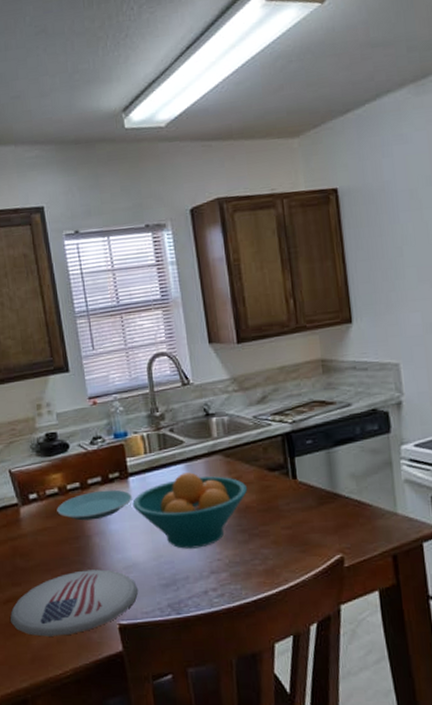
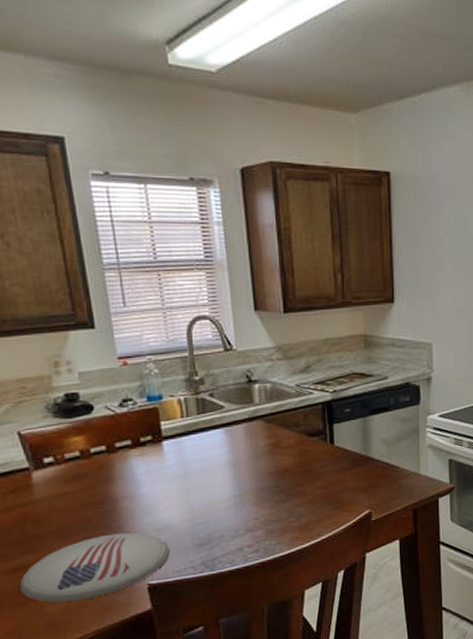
plate: present [57,489,132,521] -> none [78,453,166,485]
fruit bowl: present [132,472,248,549] -> none [166,437,287,510]

